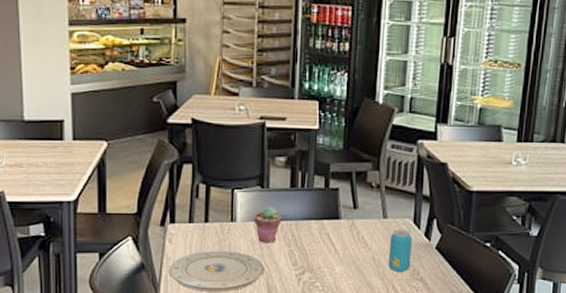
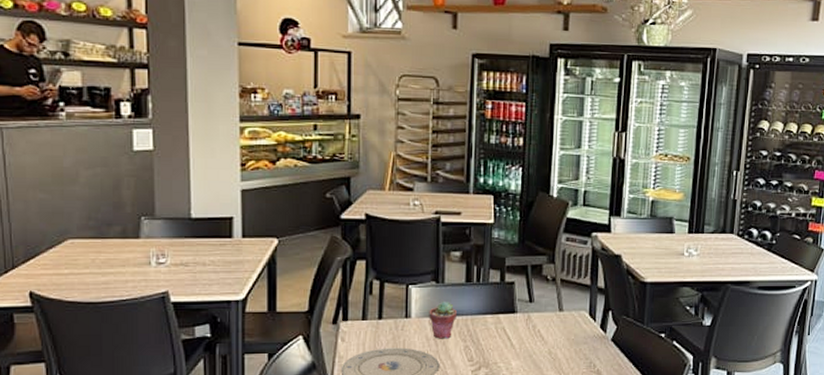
beverage can: present [388,229,412,272] -> none [565,322,588,365]

